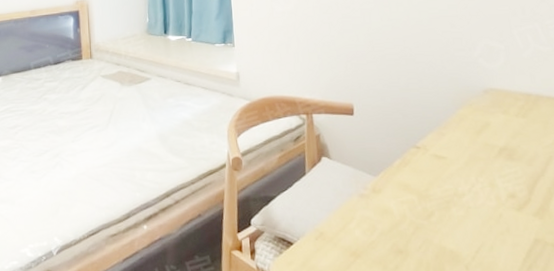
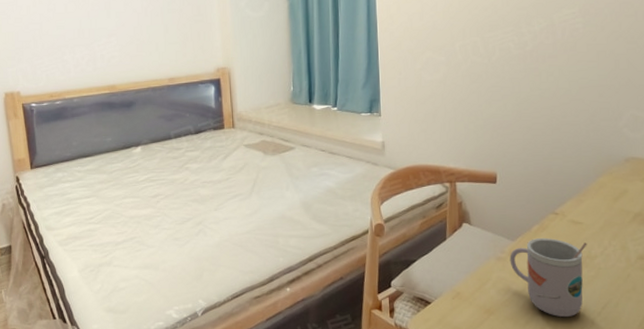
mug: none [372,174,455,262] -> present [509,238,587,318]

